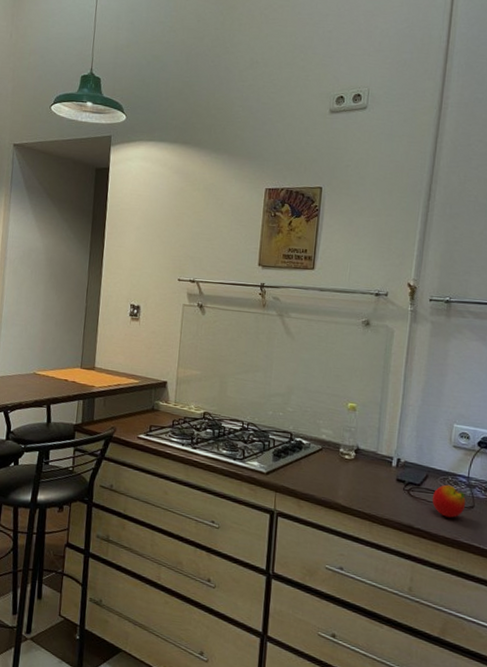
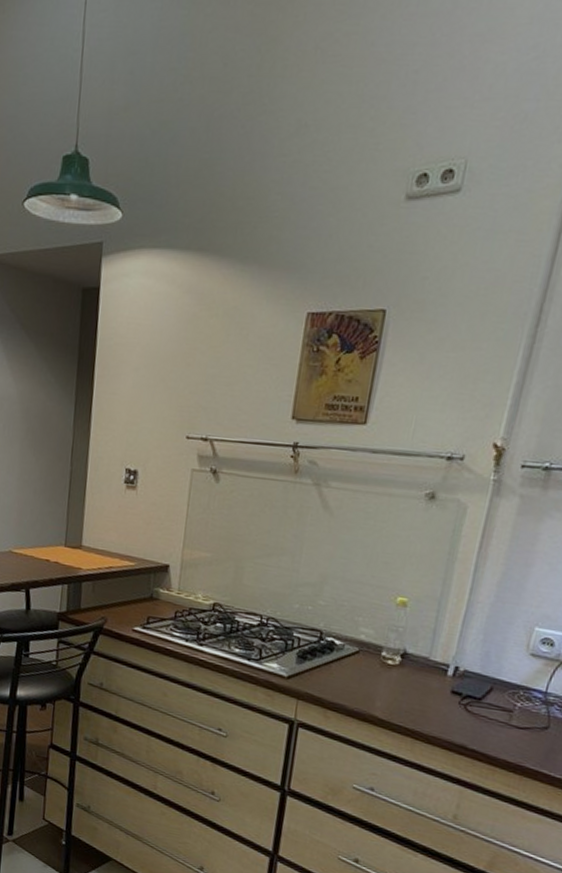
apple: present [432,484,466,518] -> none [494,699,539,740]

